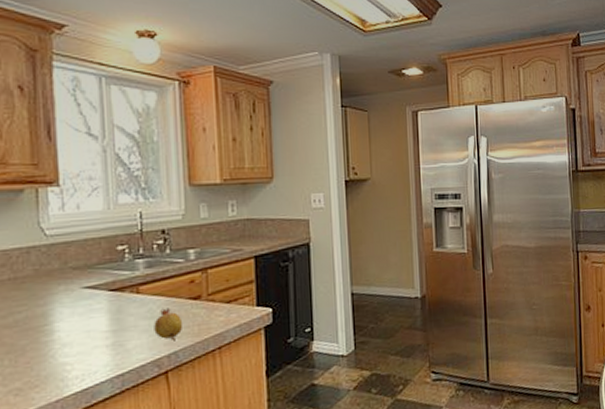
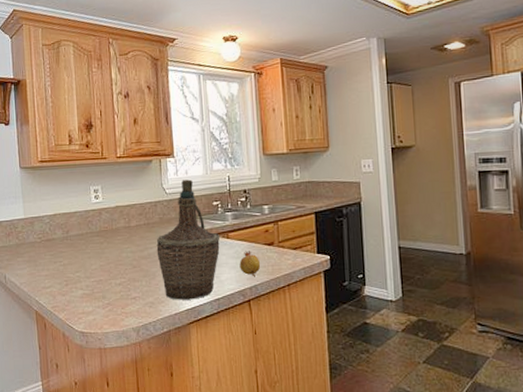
bottle: none [28,216,127,382] -> present [156,179,221,300]

